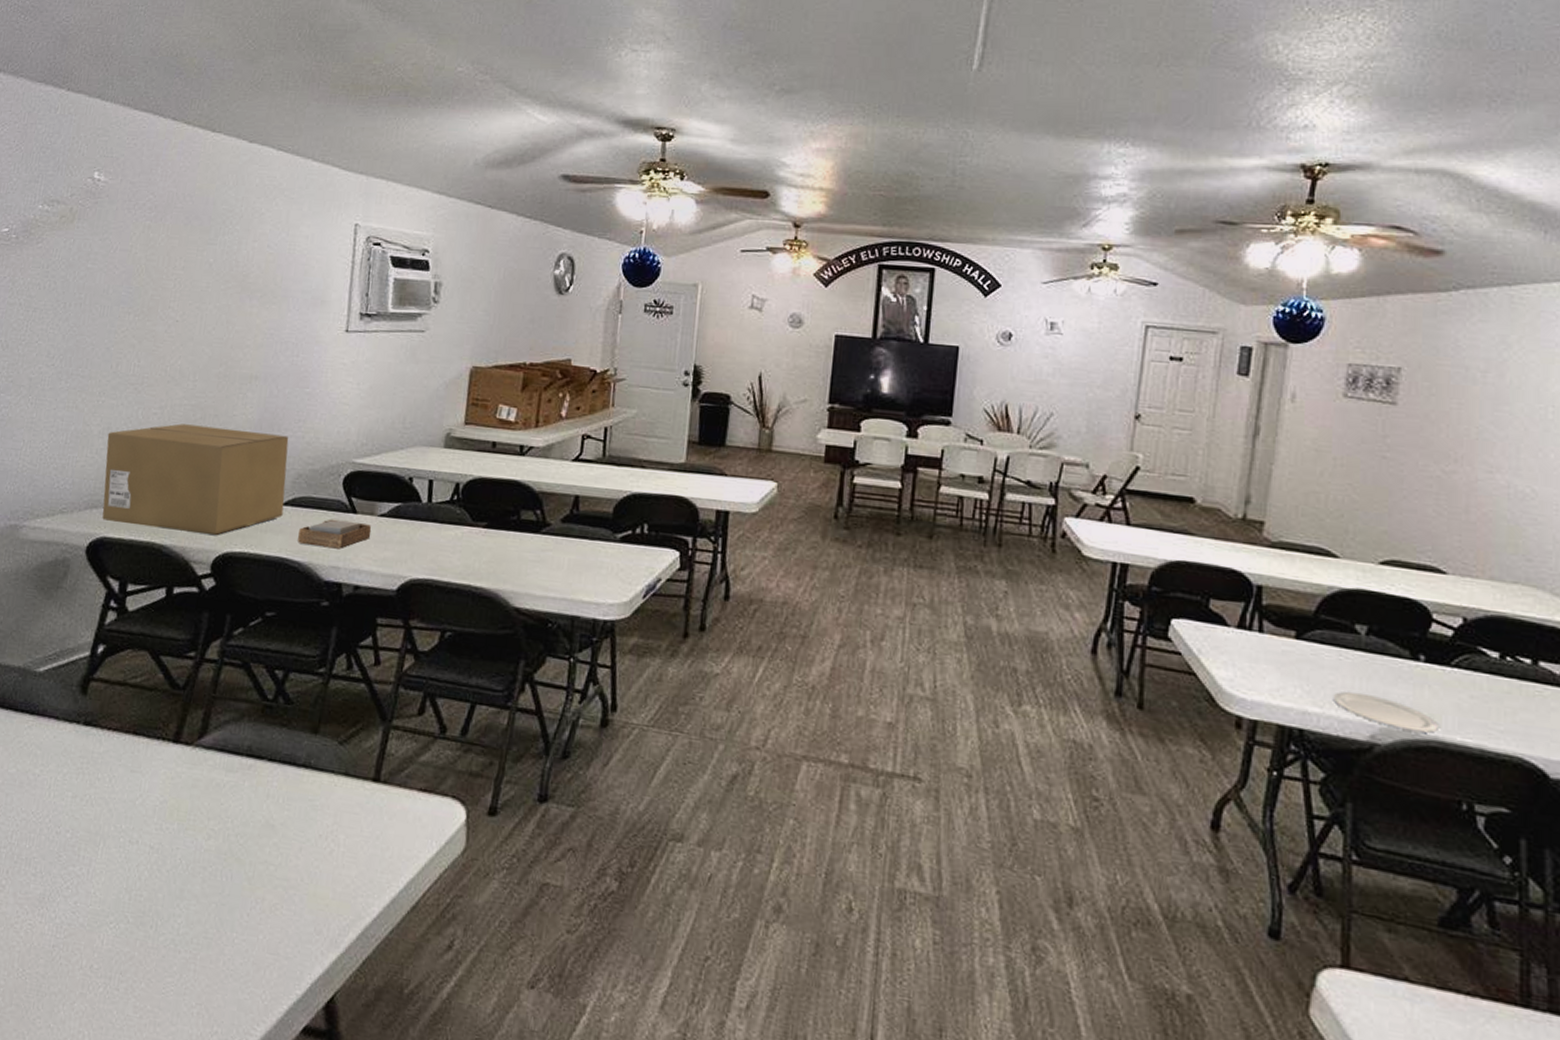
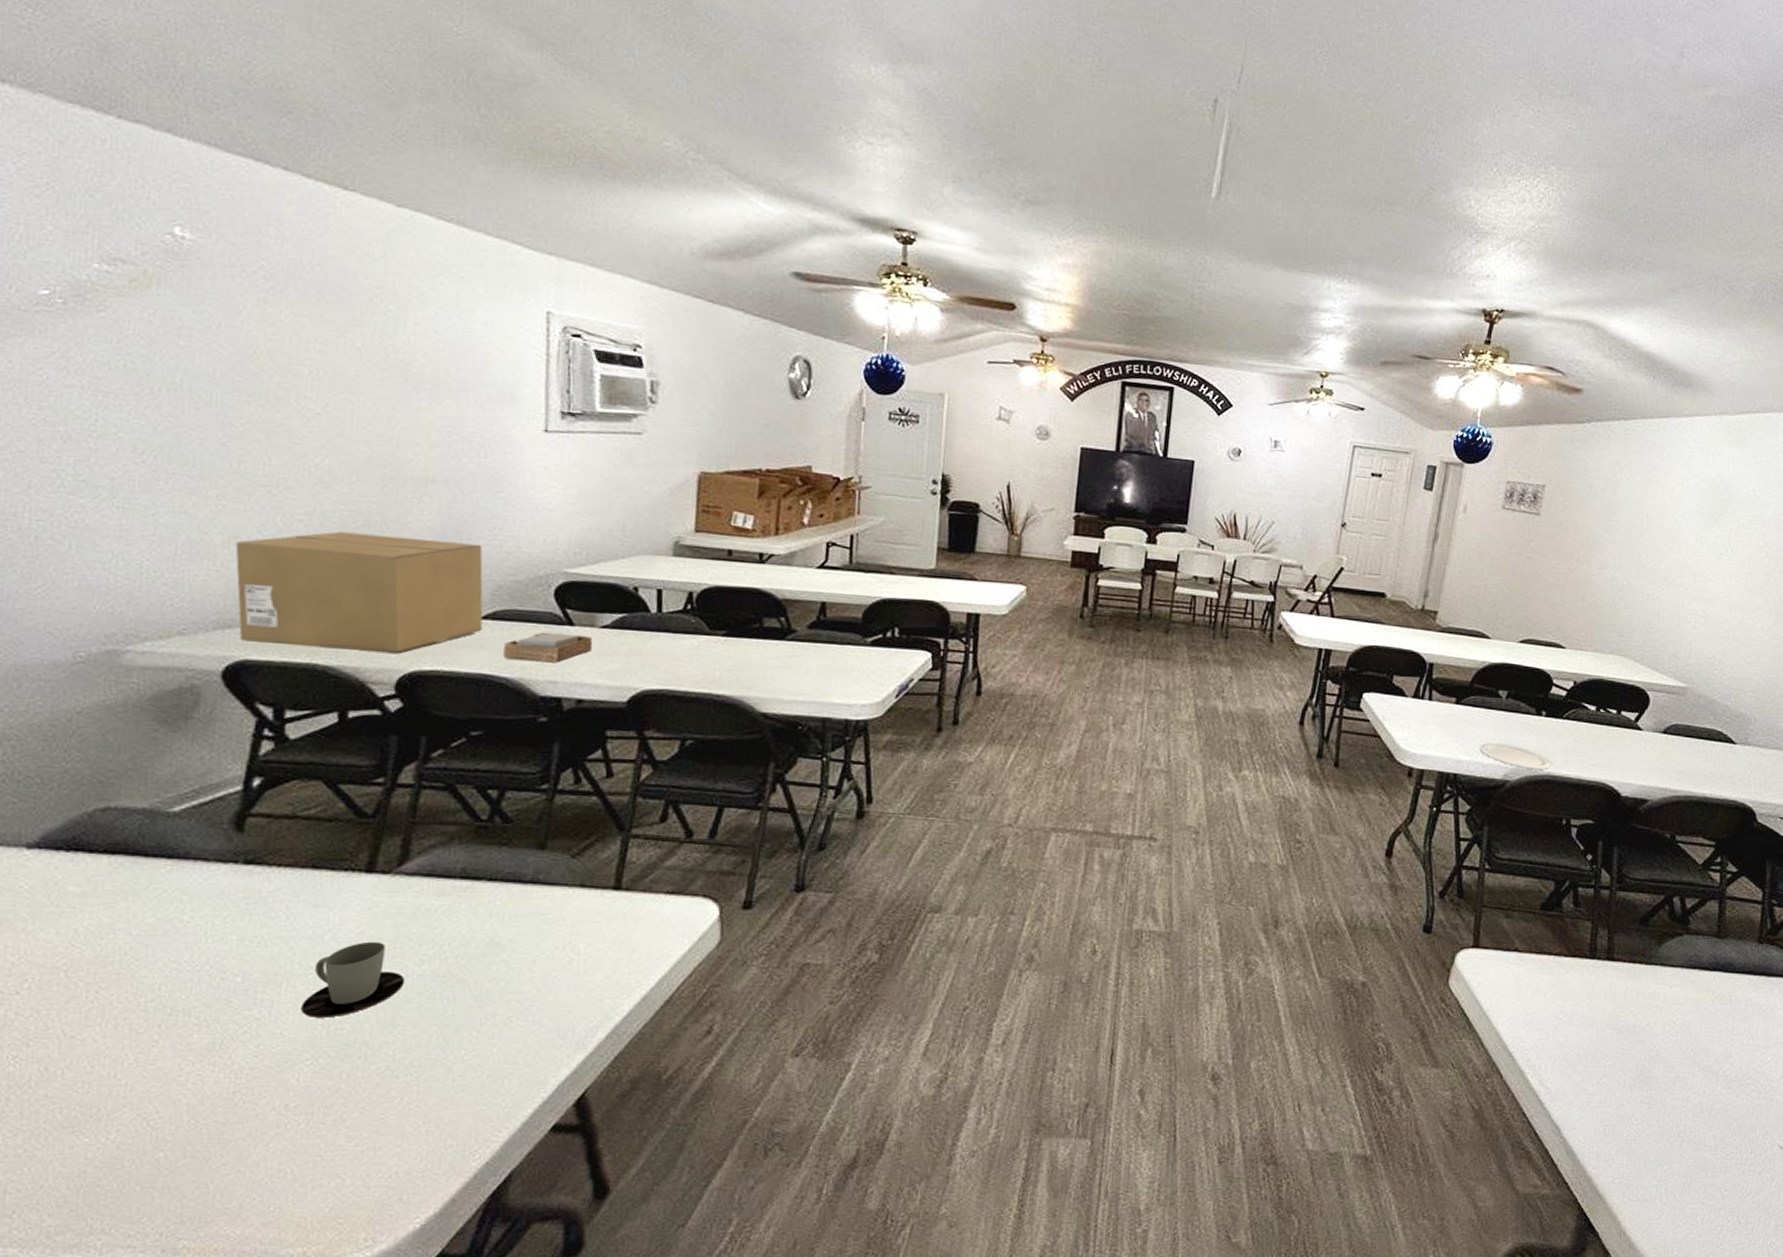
cup: none [111,810,194,883] -> present [301,941,405,1018]

